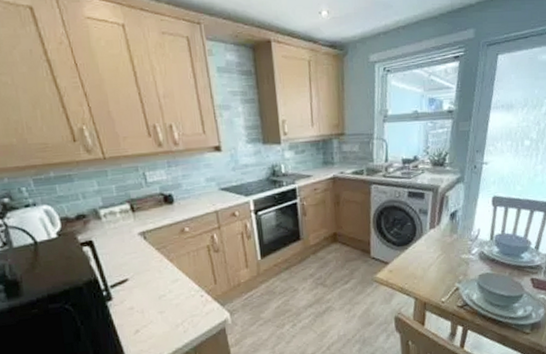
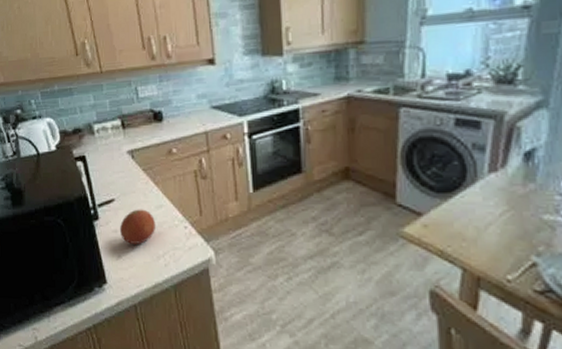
fruit: none [135,284,173,318] -> present [119,209,156,244]

